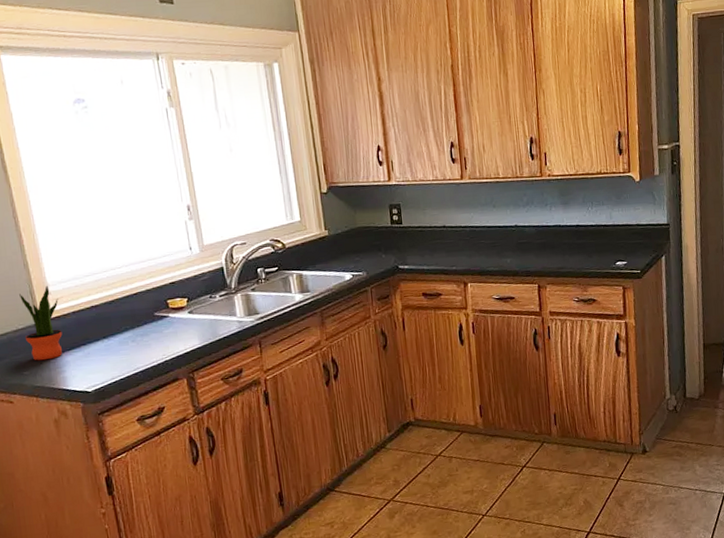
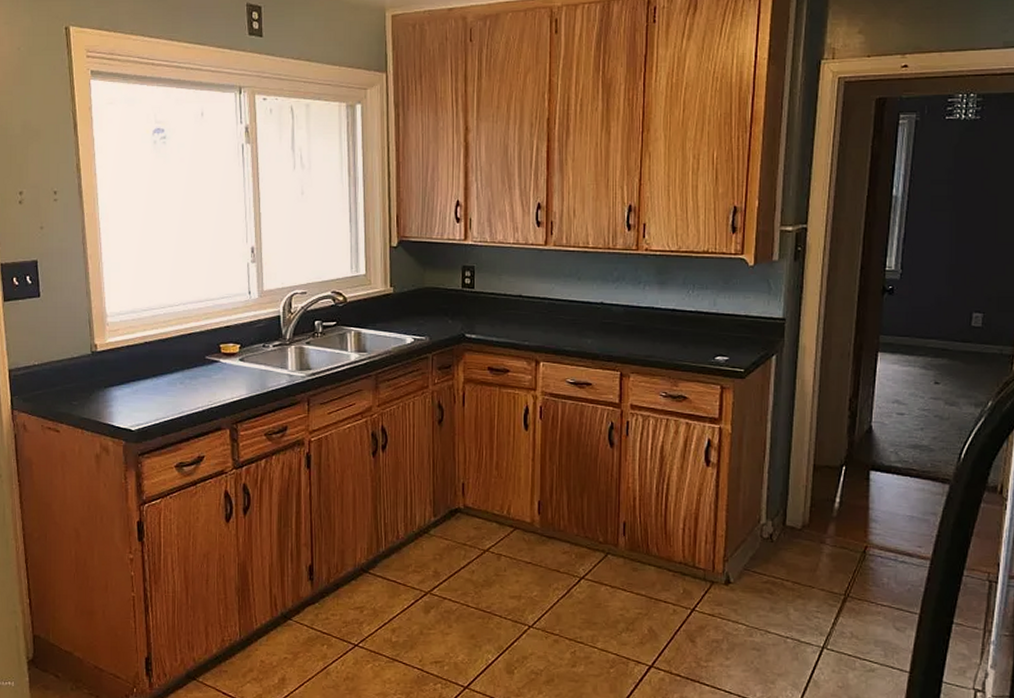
potted plant: present [19,285,63,361] -> none [79,315,115,392]

